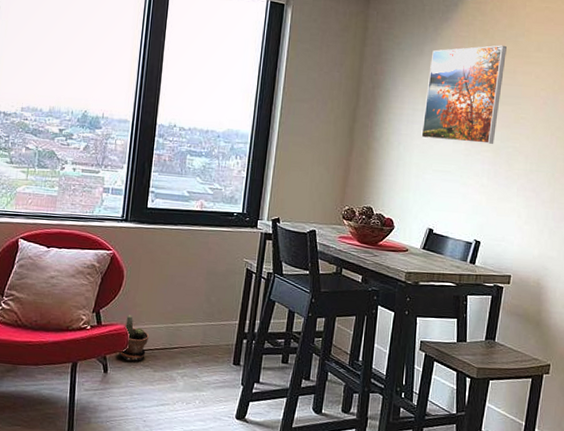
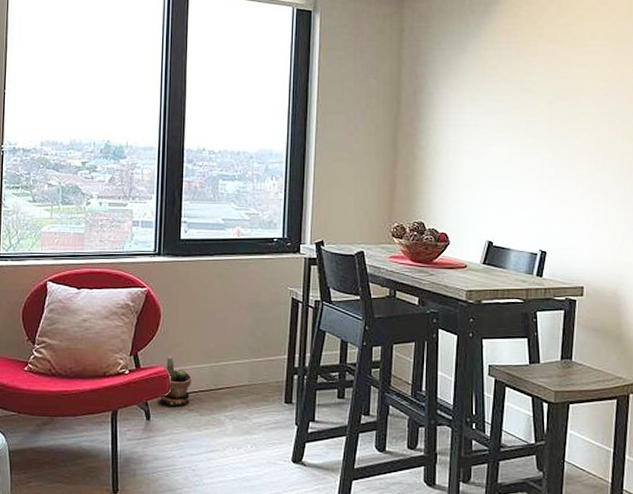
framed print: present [421,45,507,144] -> none [471,35,558,144]

